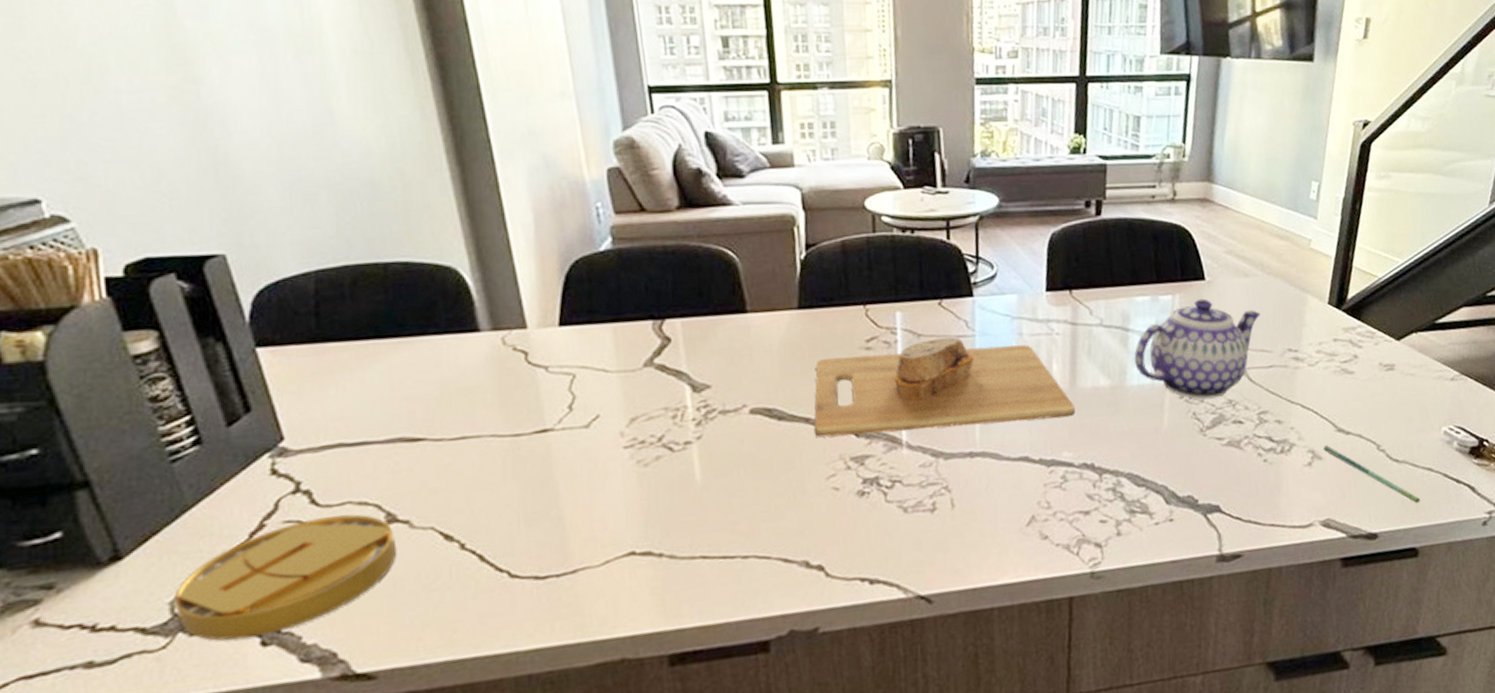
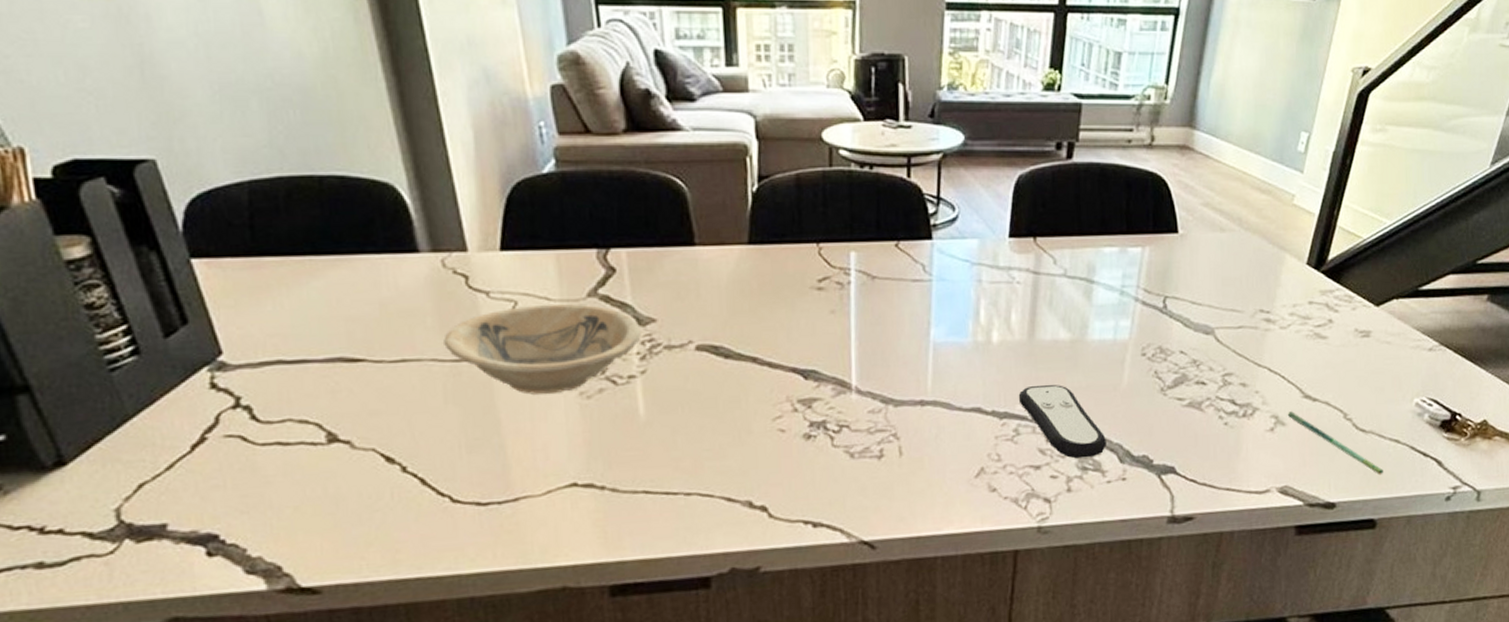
banana: present [174,514,397,641] -> none [119,432,339,549]
bowl: none [503,374,696,465] -> present [444,303,641,395]
cutting board: present [813,337,1075,438] -> none [761,281,1032,378]
remote control: none [1064,430,1152,502] -> present [1018,385,1106,459]
teapot: present [1134,298,1261,400] -> none [1097,252,1234,358]

